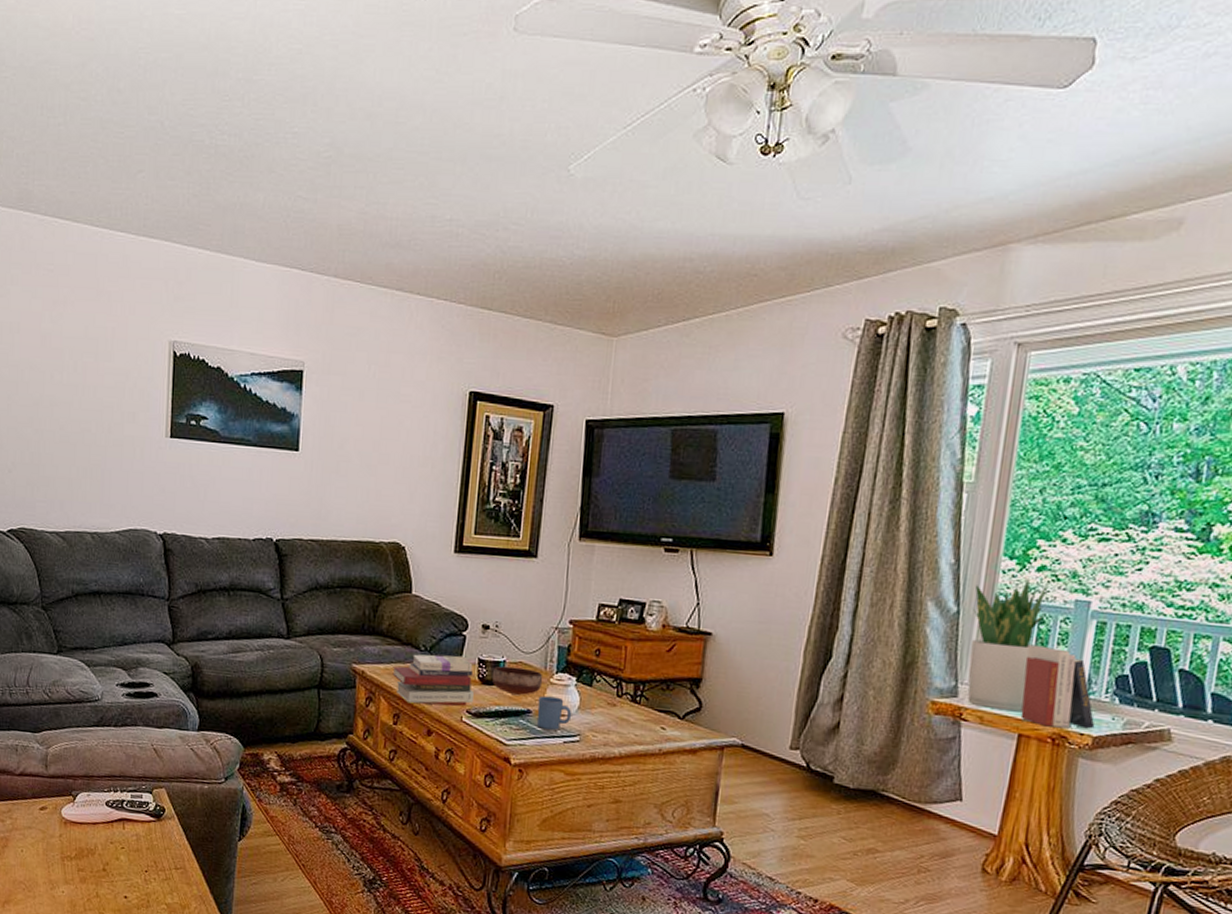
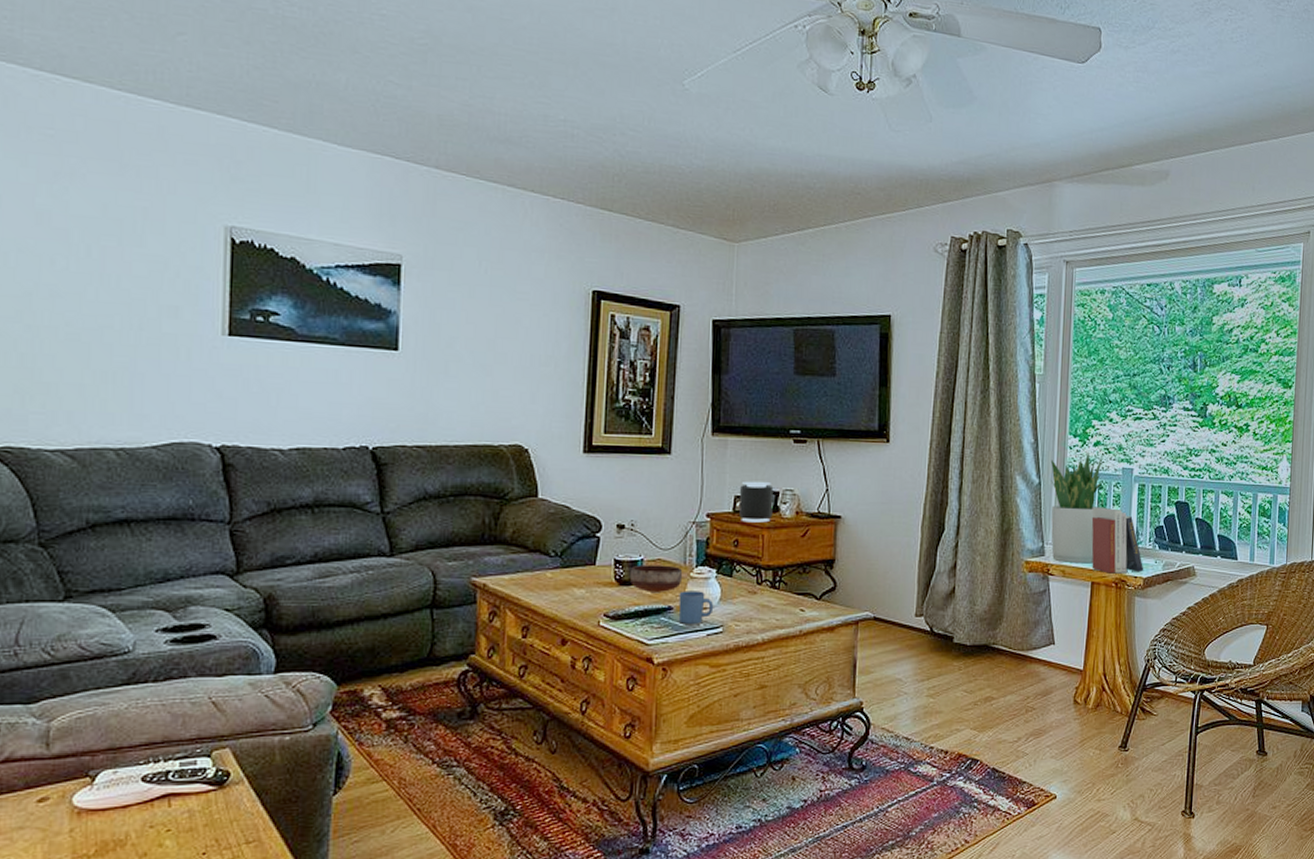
books: present [392,654,474,707] -> none [519,558,611,614]
speaker: none [602,589,640,634] -> present [739,481,774,523]

